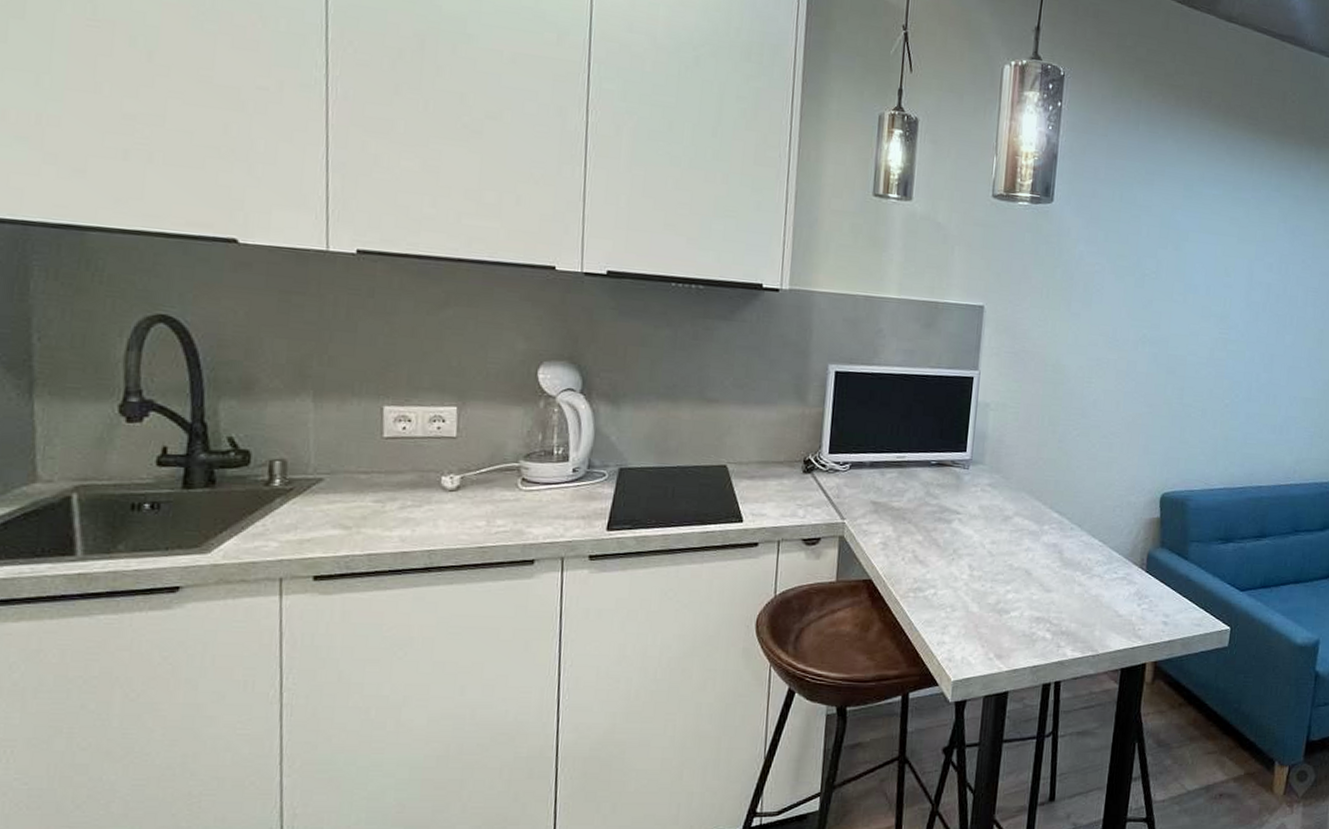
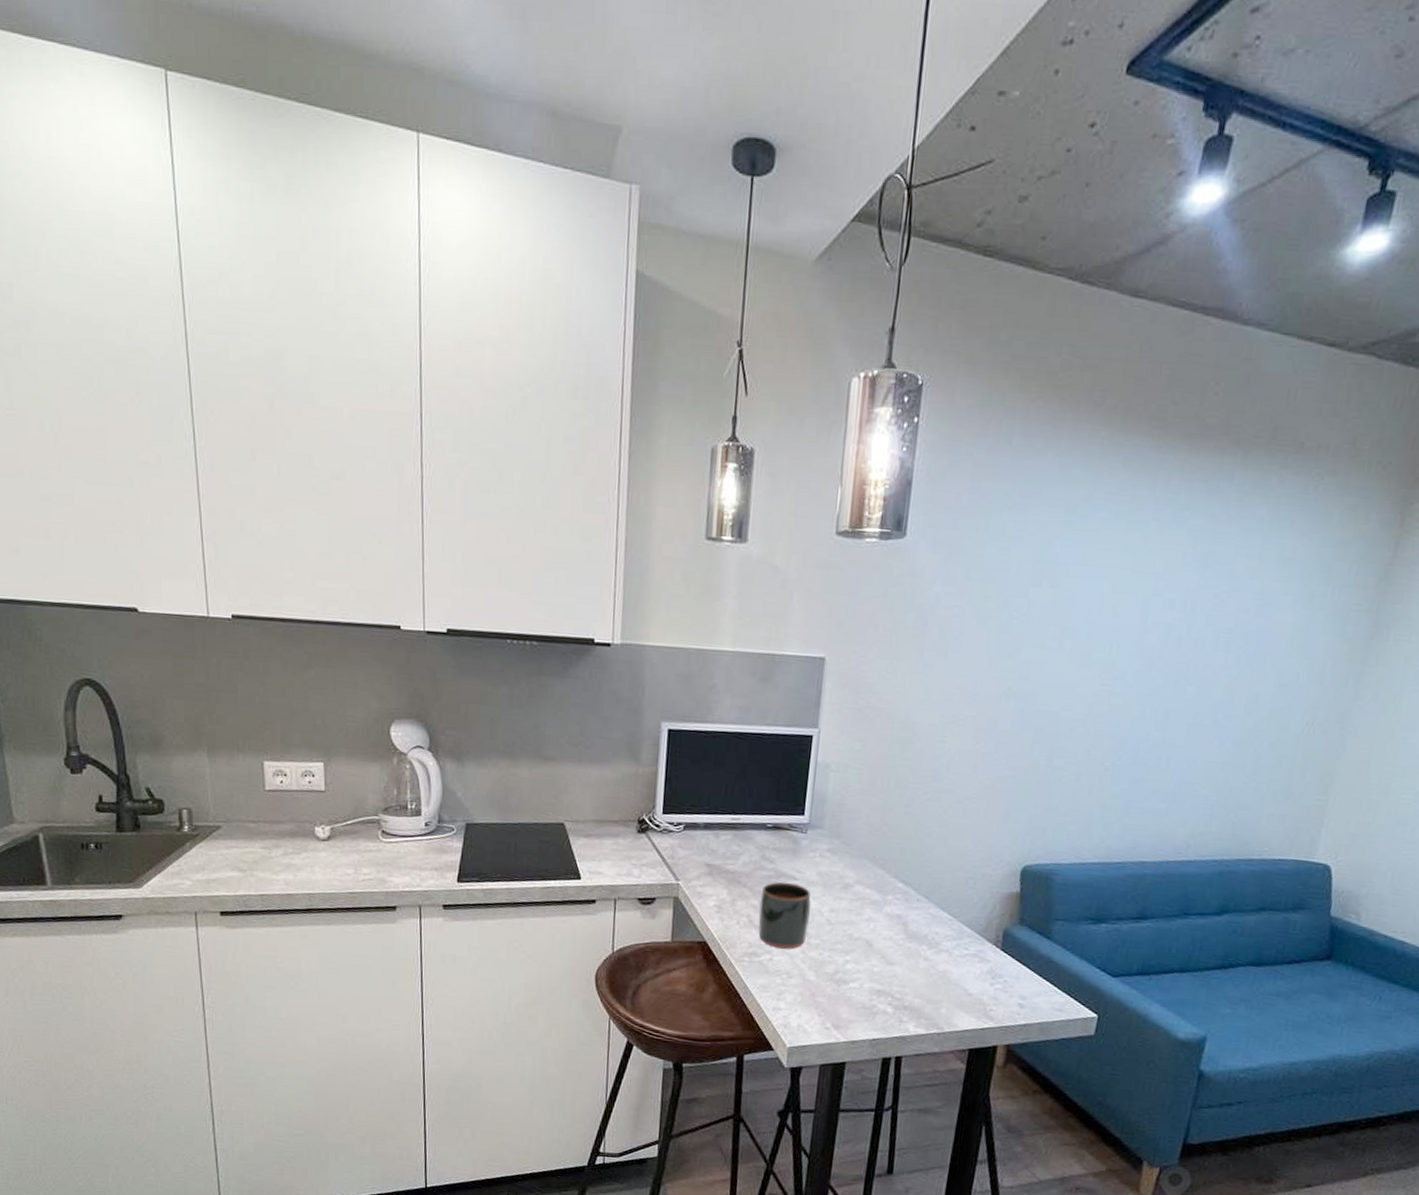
mug: none [923,516,974,582] -> present [758,882,811,949]

